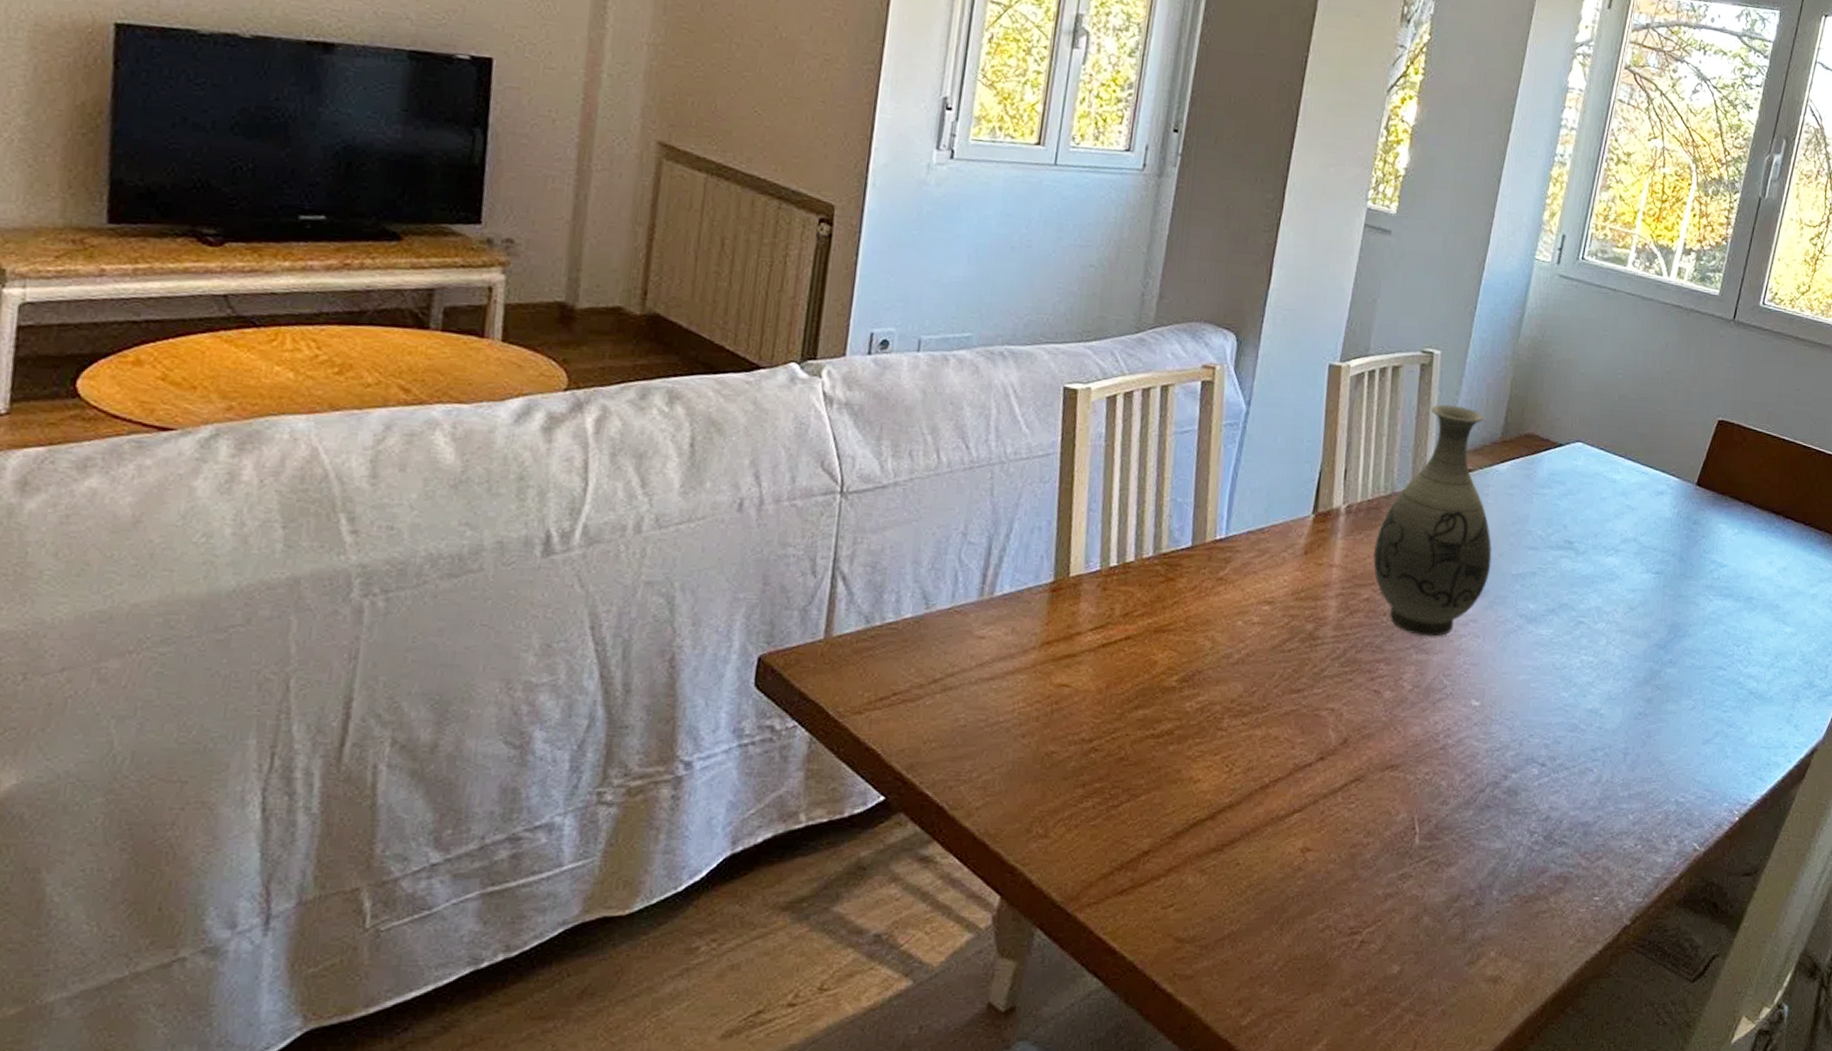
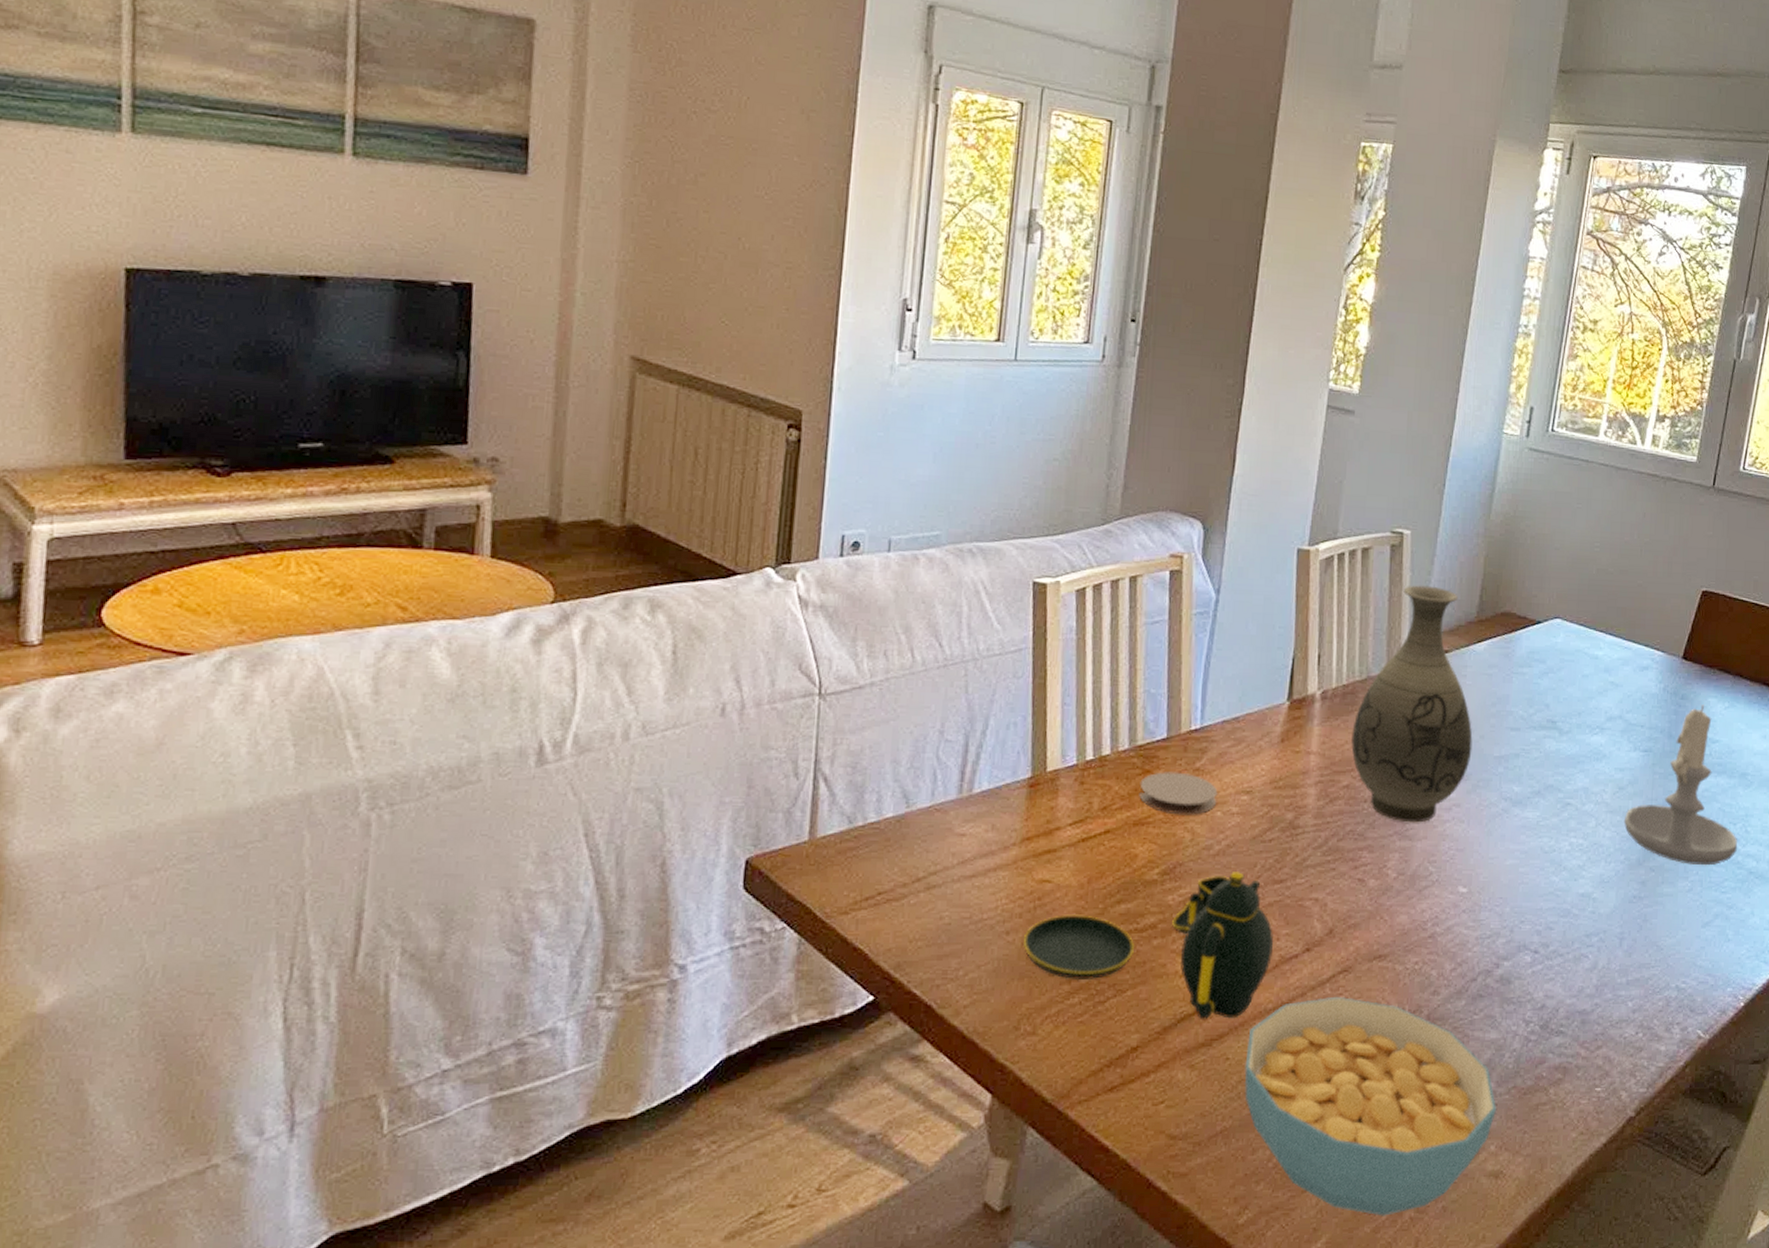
teapot: none [1039,680,1289,826] -> present [1024,872,1273,1020]
coaster: none [1161,580,1240,624] -> present [1139,772,1218,815]
cereal bowl: none [1253,804,1498,1019] -> present [1244,996,1496,1216]
candle: none [1633,530,1740,685] -> present [1623,704,1737,866]

